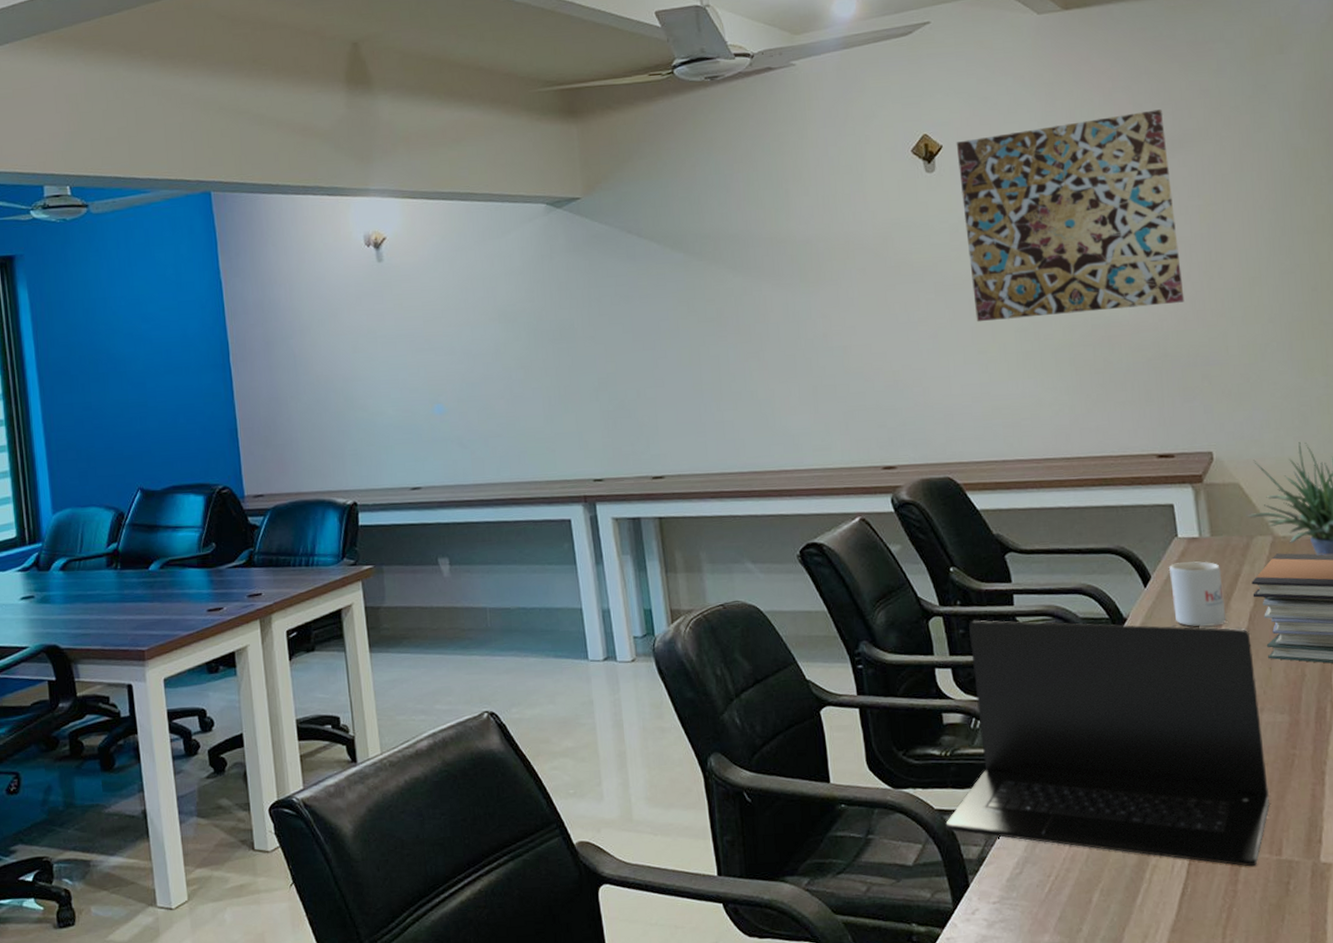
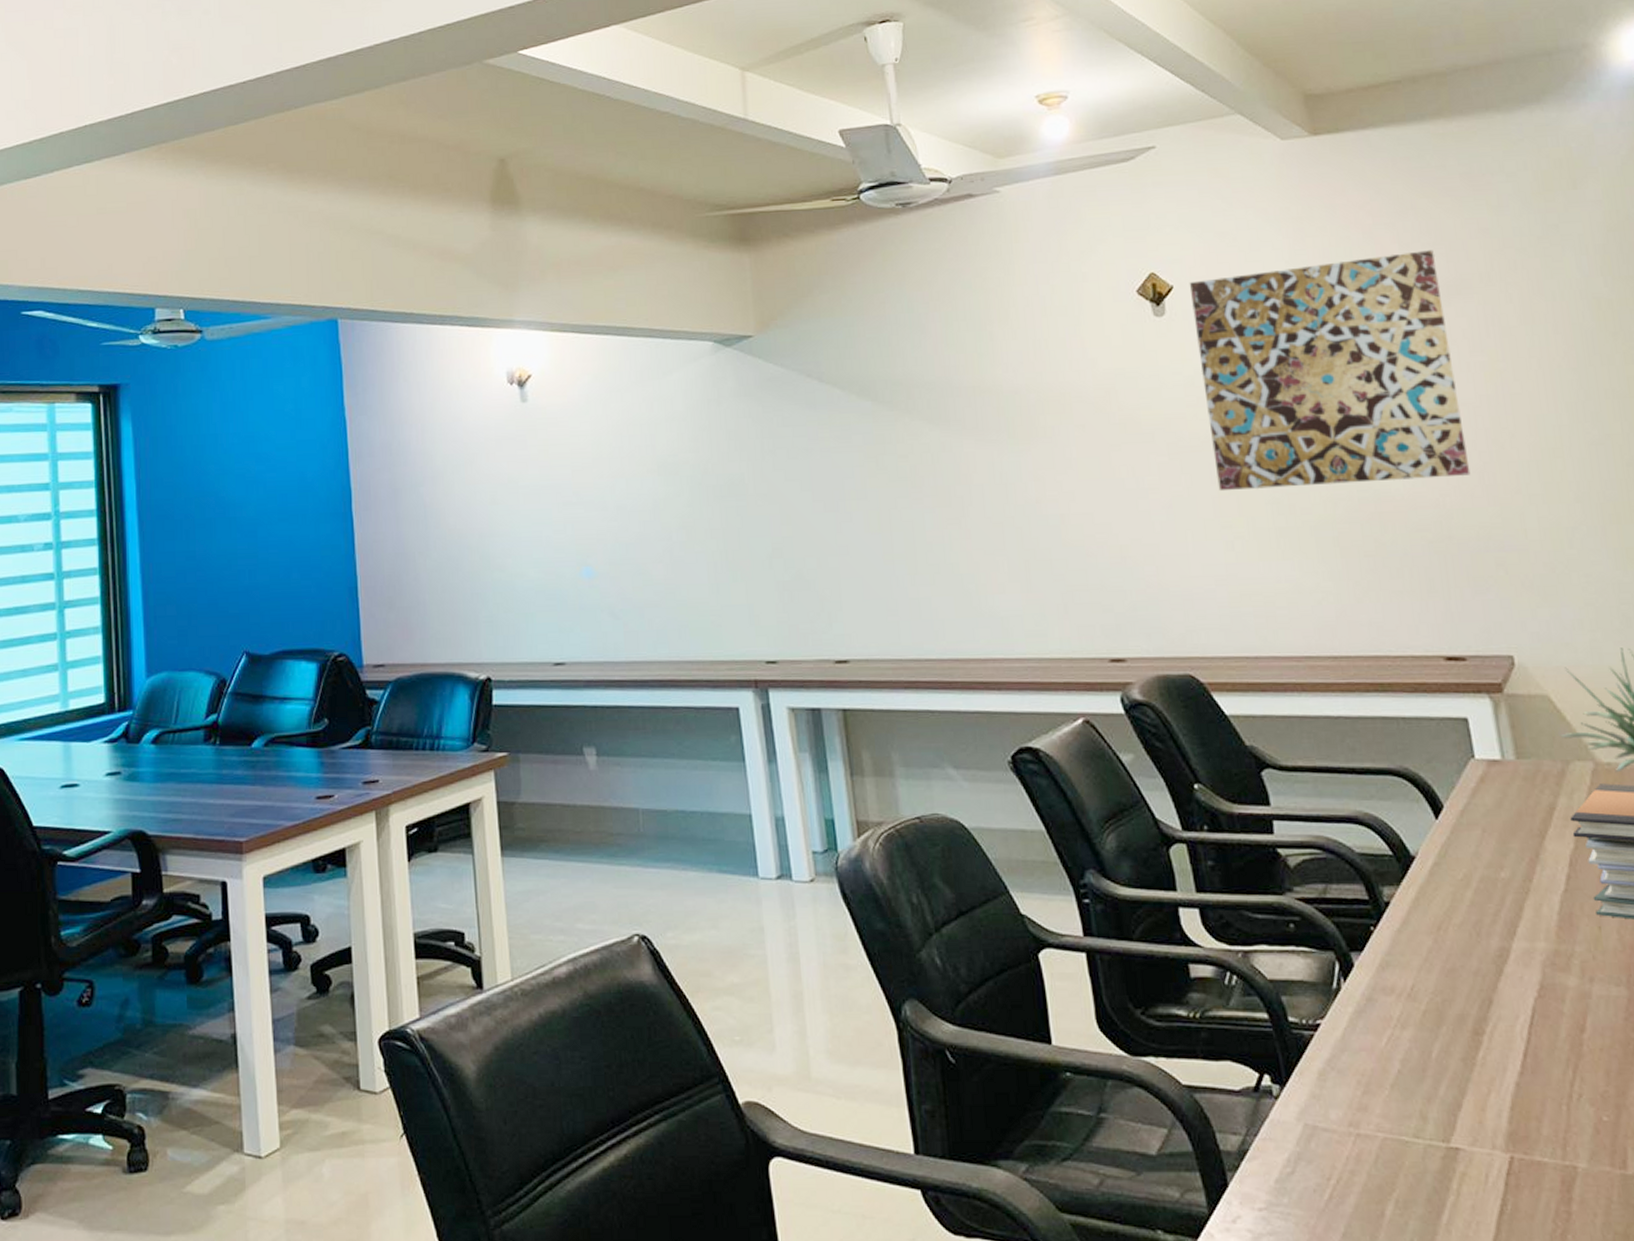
laptop: present [945,620,1270,867] -> none [1196,850,1608,1182]
mug: present [1168,561,1227,627] -> none [1465,789,1541,871]

